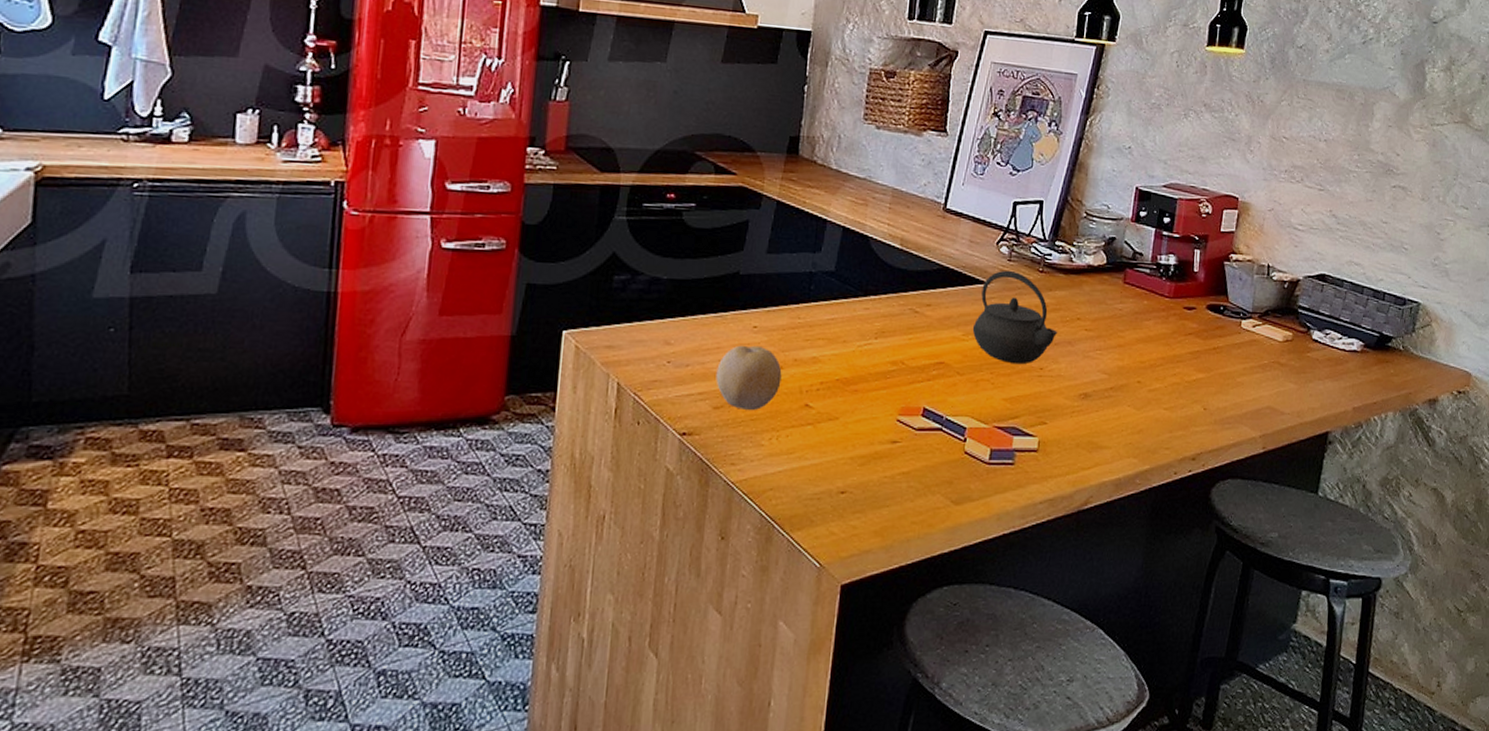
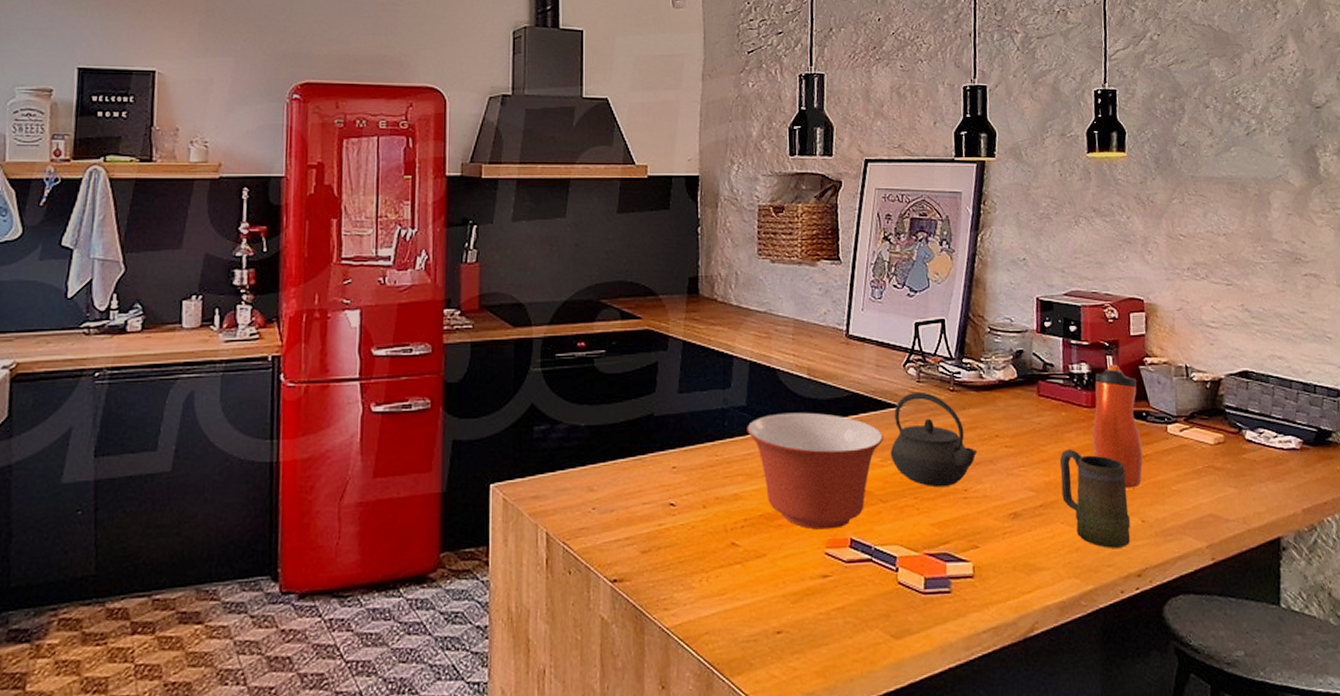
fruit: present [715,345,782,410] -> none [641,486,705,552]
mixing bowl: none [833,281,968,398] -> present [747,412,884,530]
mug: none [1132,336,1196,432] -> present [1059,448,1131,548]
water bottle: none [1169,258,1220,377] -> present [1092,364,1143,488]

